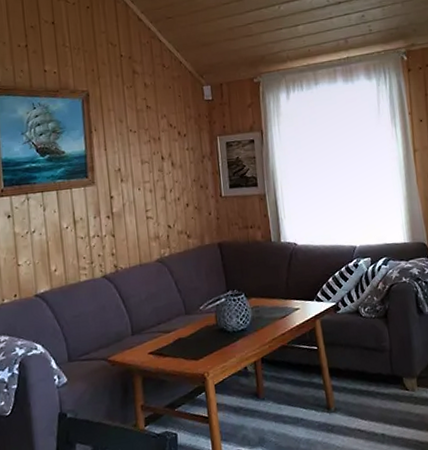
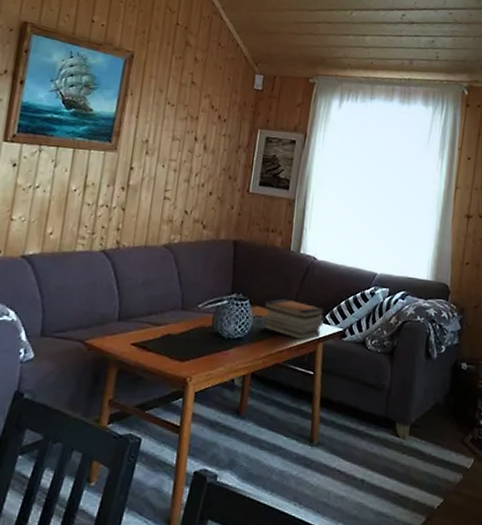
book stack: none [257,286,317,321] -> present [263,298,325,340]

